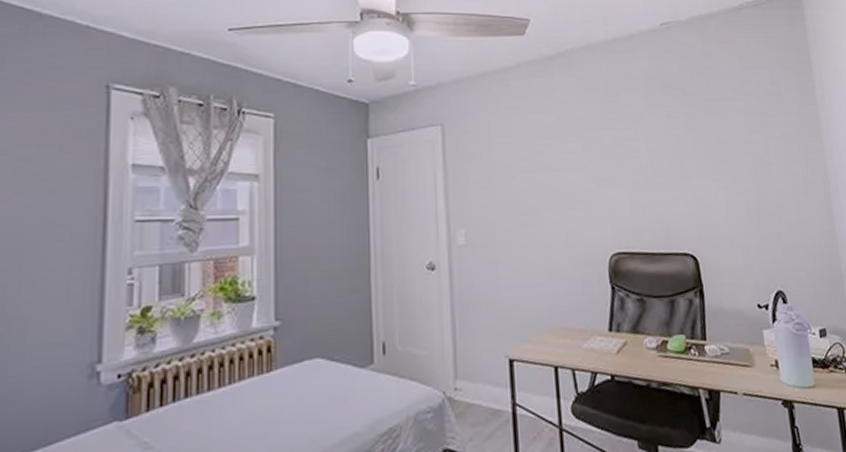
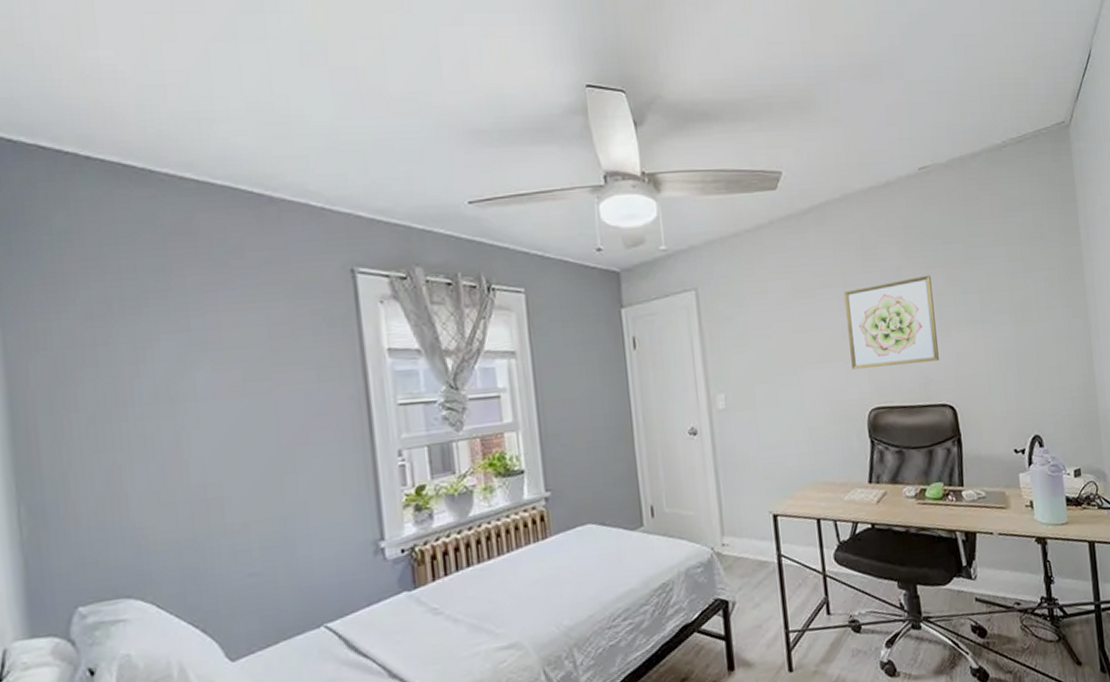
wall art: none [587,124,680,212] -> present [844,275,939,369]

